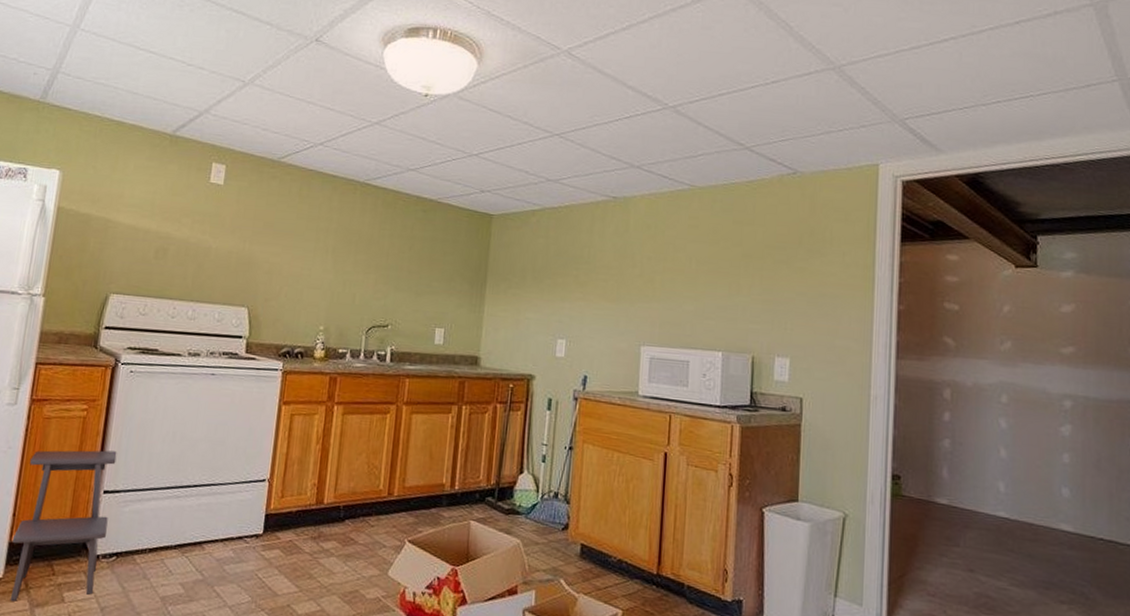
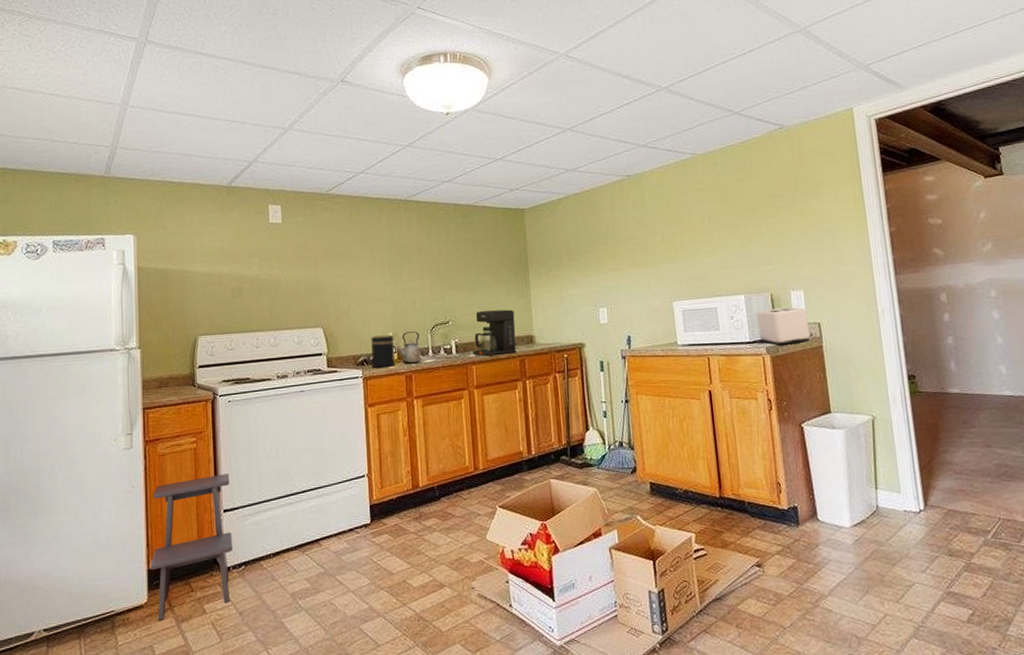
cylinder: none [294,327,325,365] -> present [371,335,395,369]
kettle: none [325,329,353,367] -> present [396,331,421,365]
coffee maker: none [409,319,463,374] -> present [473,309,516,357]
toaster: none [732,372,790,418] -> present [756,307,810,347]

